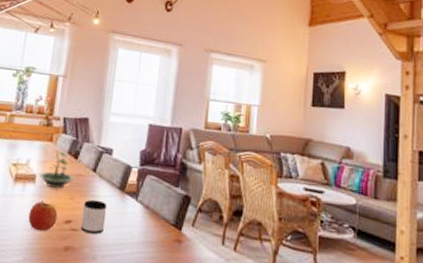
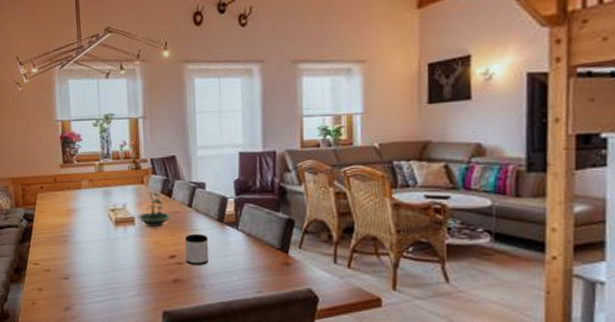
fruit: present [28,200,58,232] -> none [134,240,162,268]

